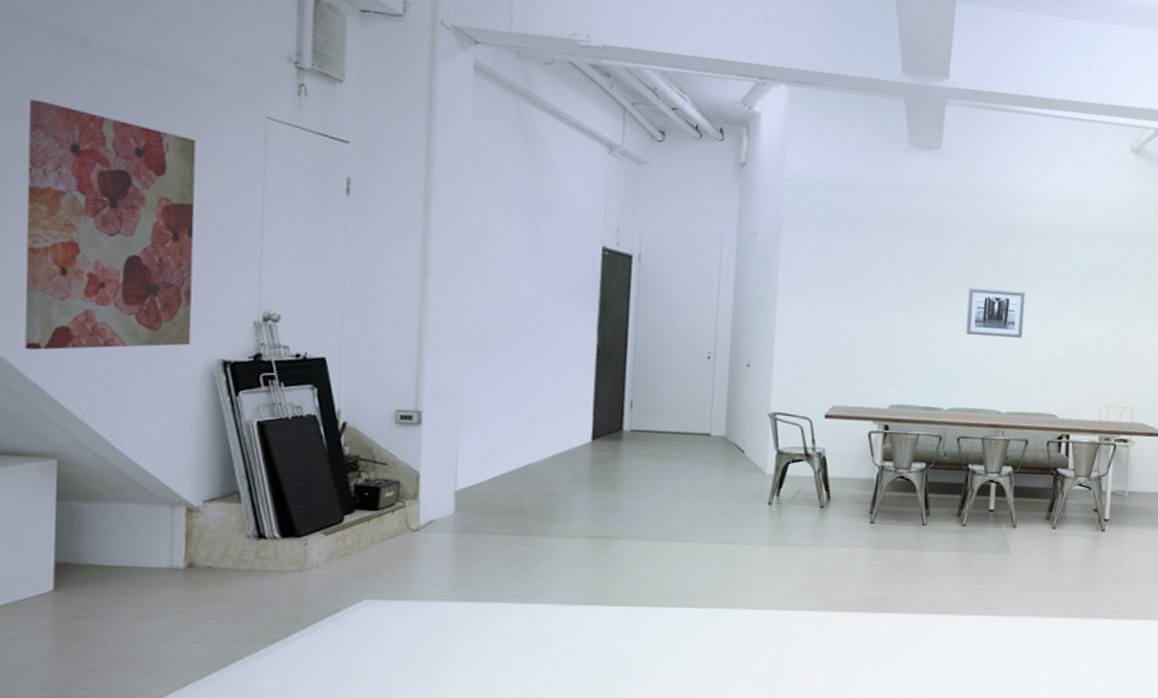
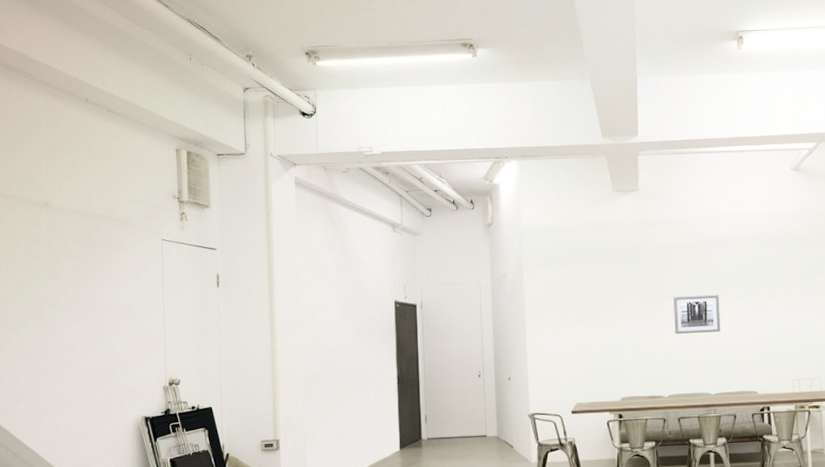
wall art: present [25,99,196,350] -> none [15,249,124,423]

